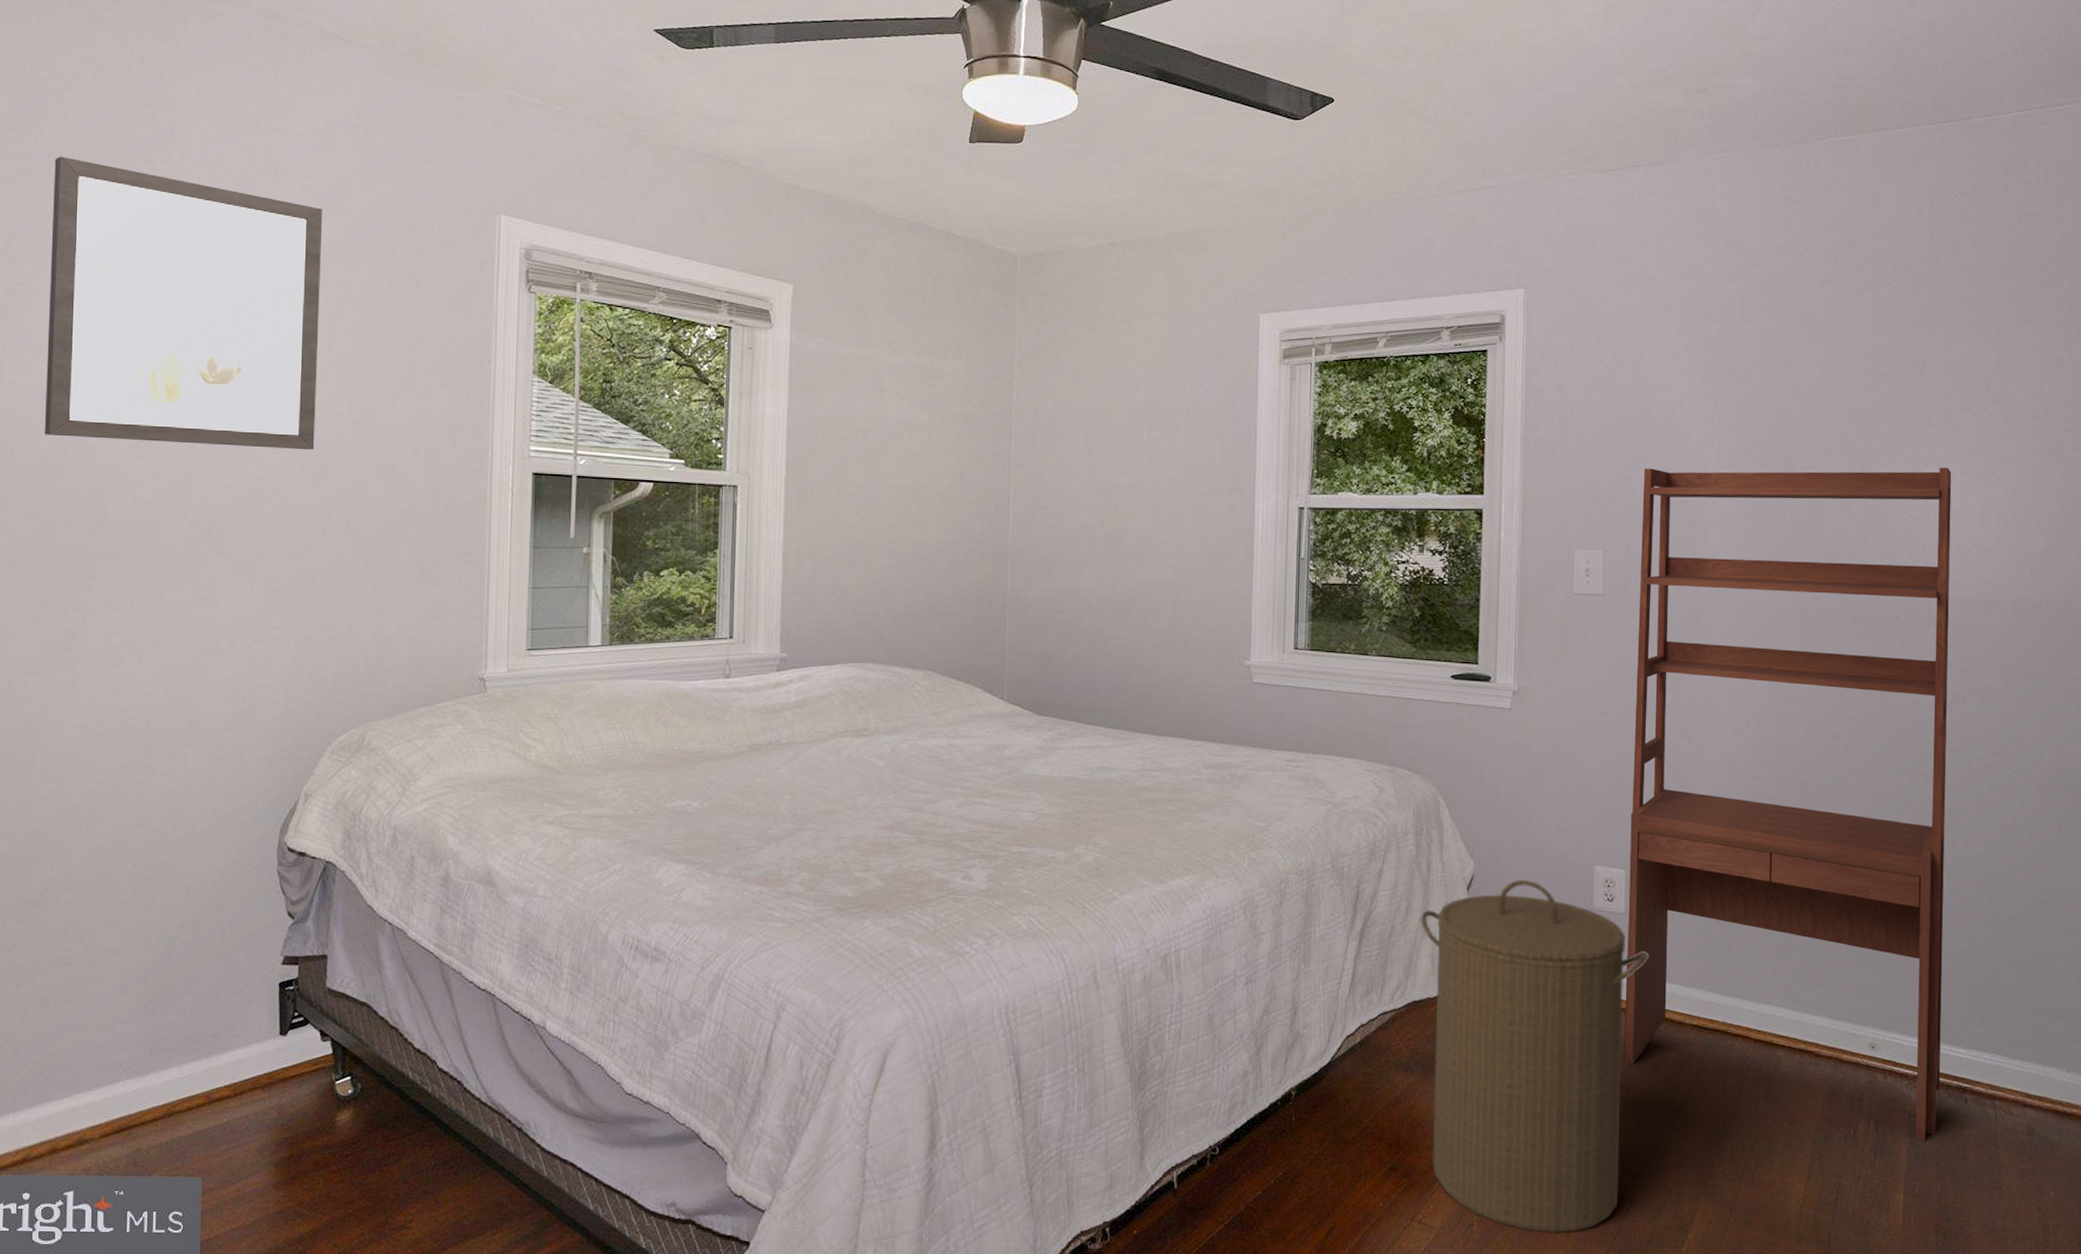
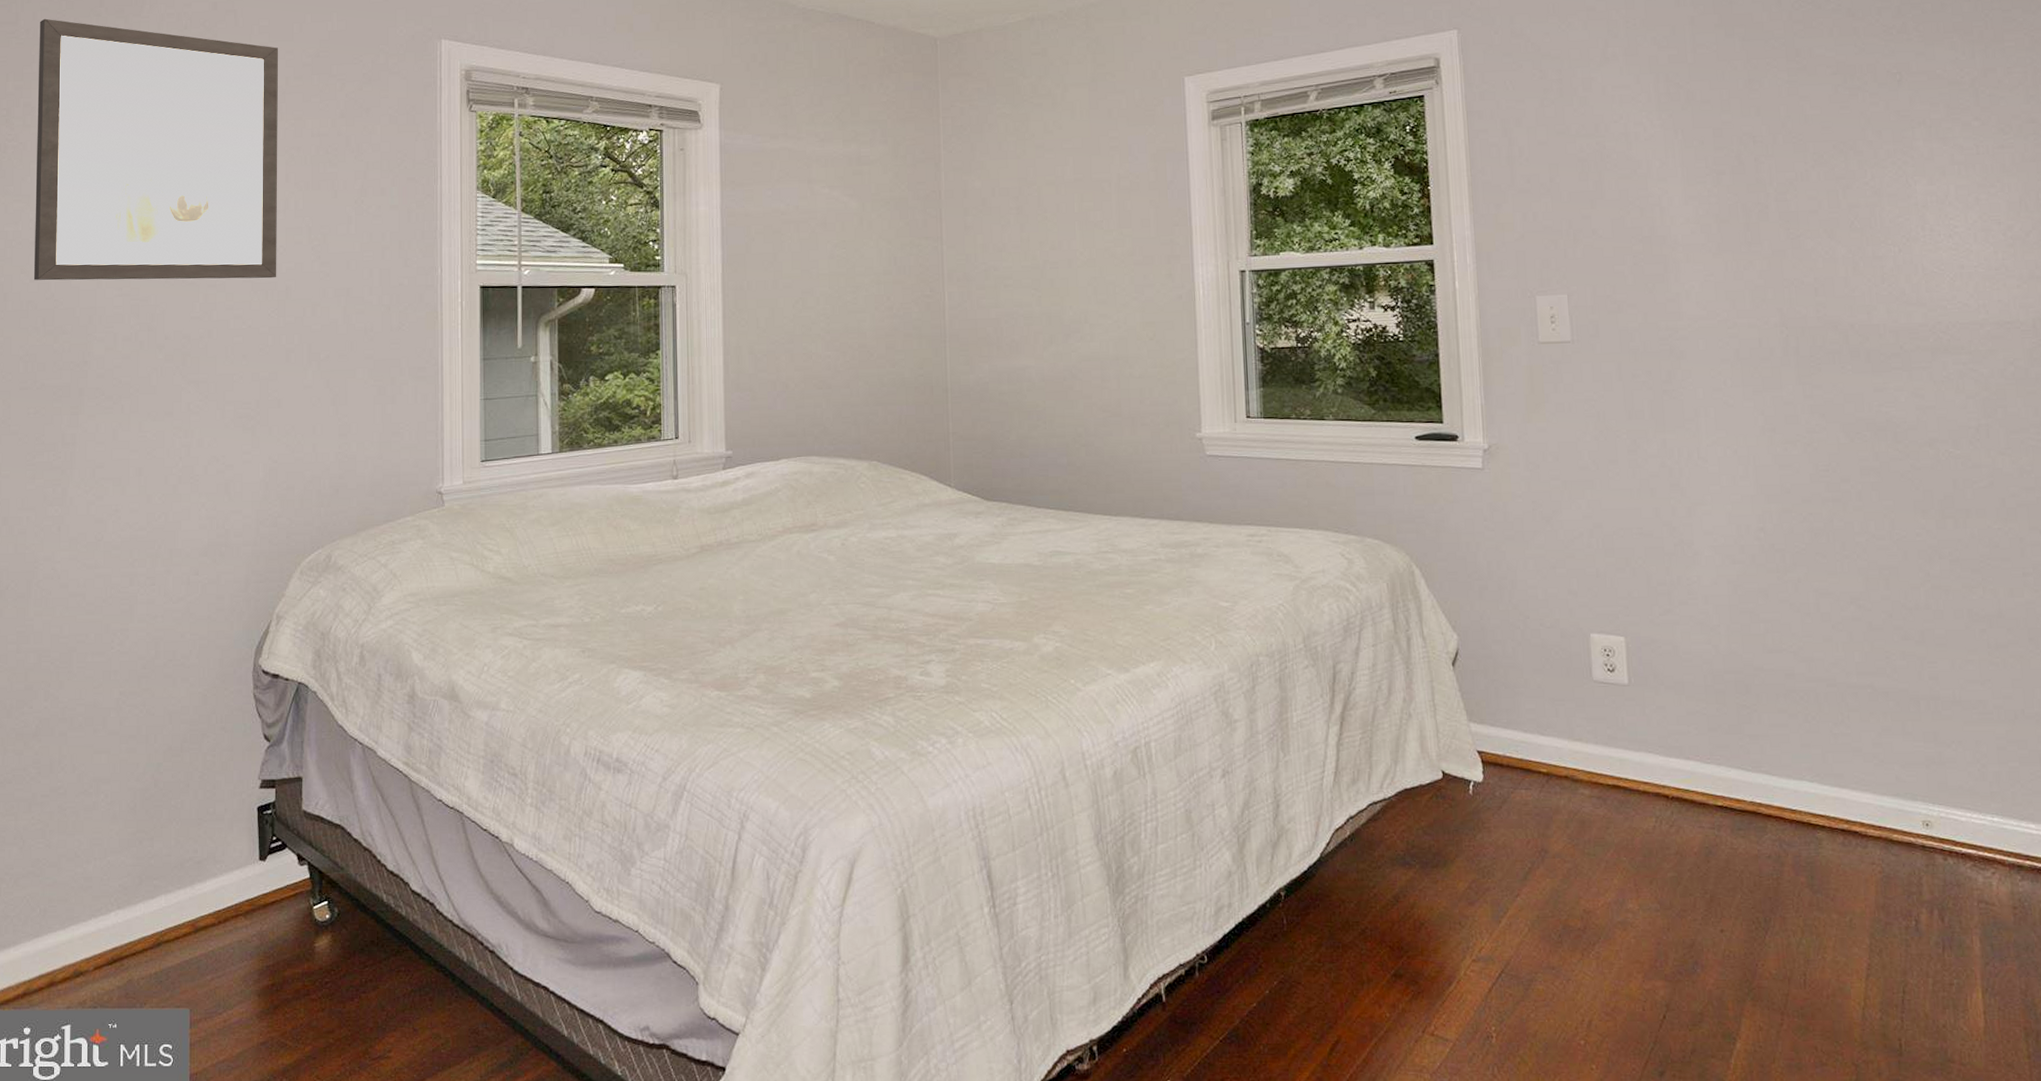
laundry hamper: present [1421,879,1649,1233] -> none [1405,652,1660,1044]
shelving unit: present [1624,467,1952,1141] -> none [1604,182,2012,931]

